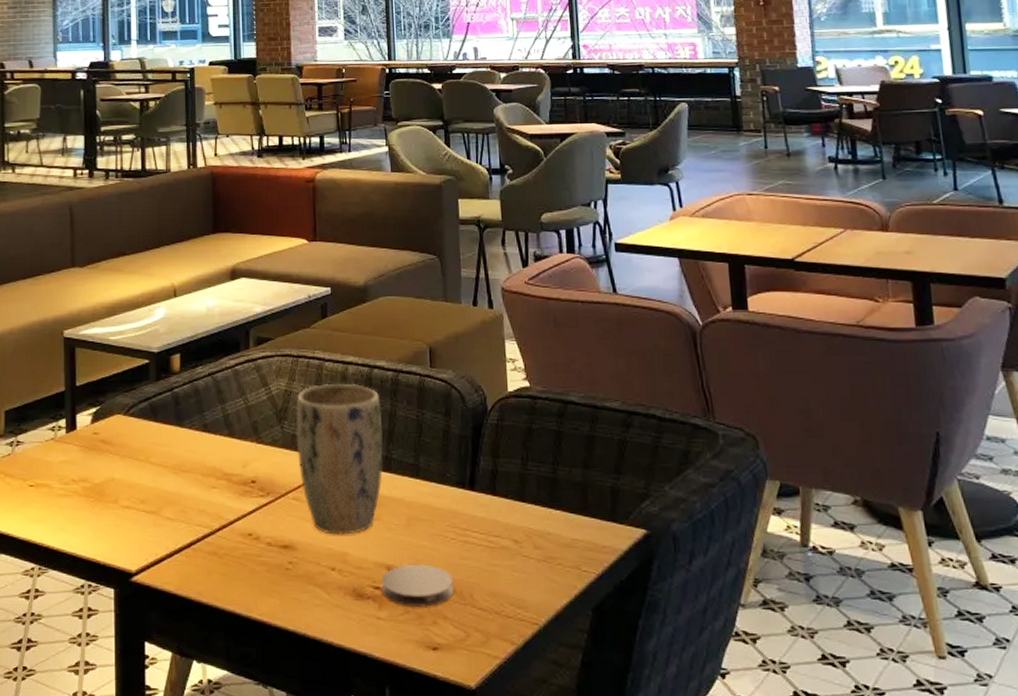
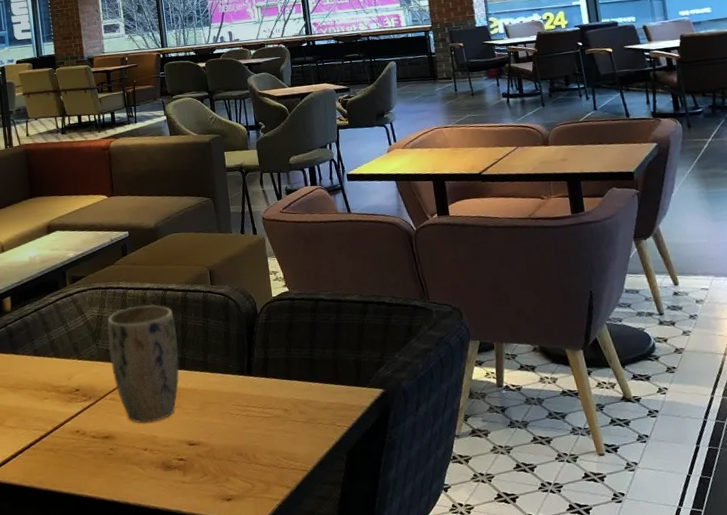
coaster: present [381,564,454,607] -> none [183,436,240,471]

